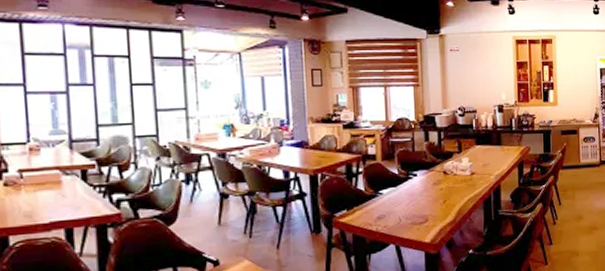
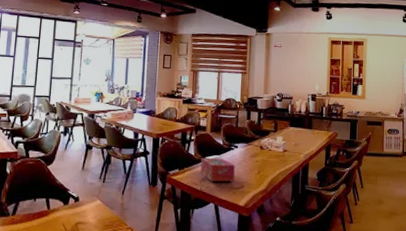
tissue box: none [373,190,416,220] -> present [200,157,235,182]

